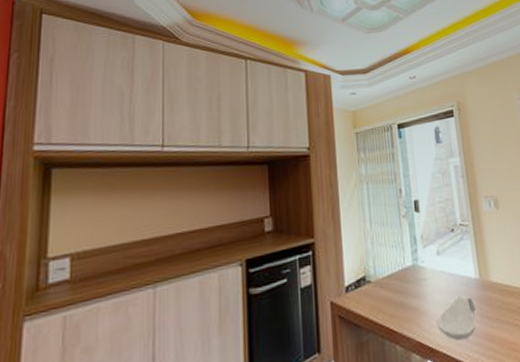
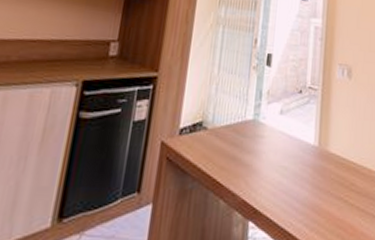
spoon rest: present [436,295,477,341] -> none [265,160,309,207]

